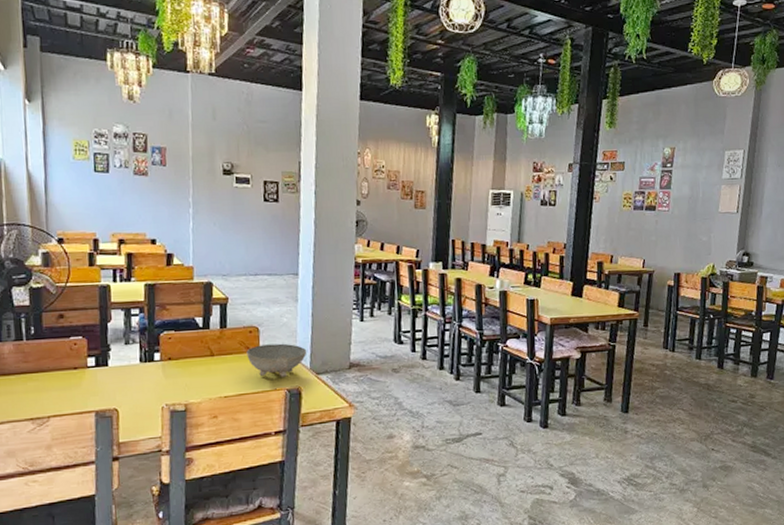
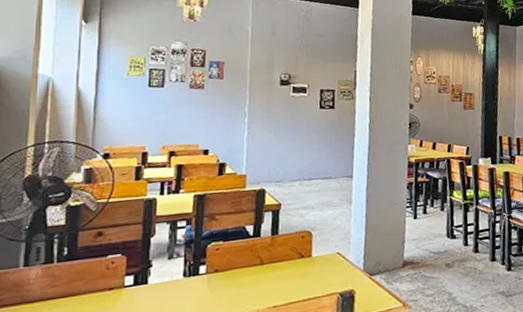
bowl: present [246,343,307,377] -> none [298,246,361,282]

